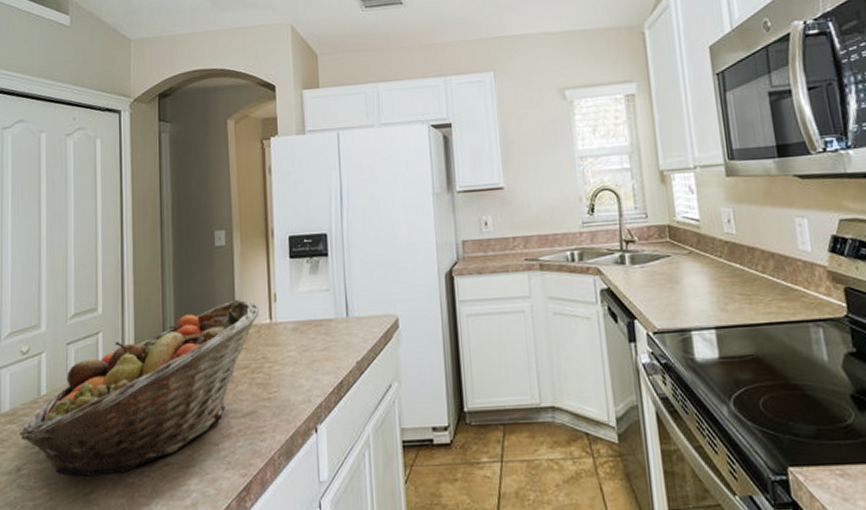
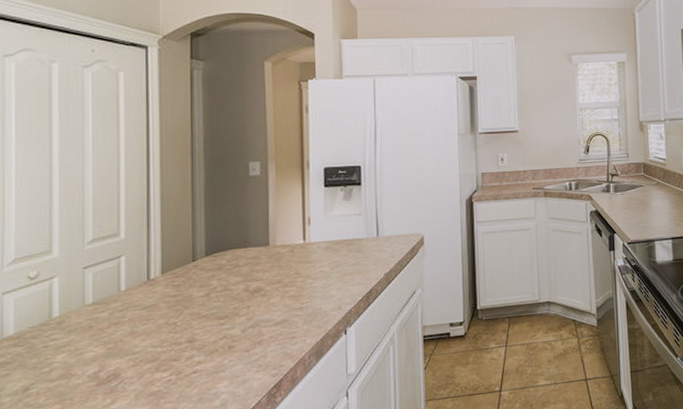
fruit basket: present [20,299,259,477] -> none [27,223,293,391]

